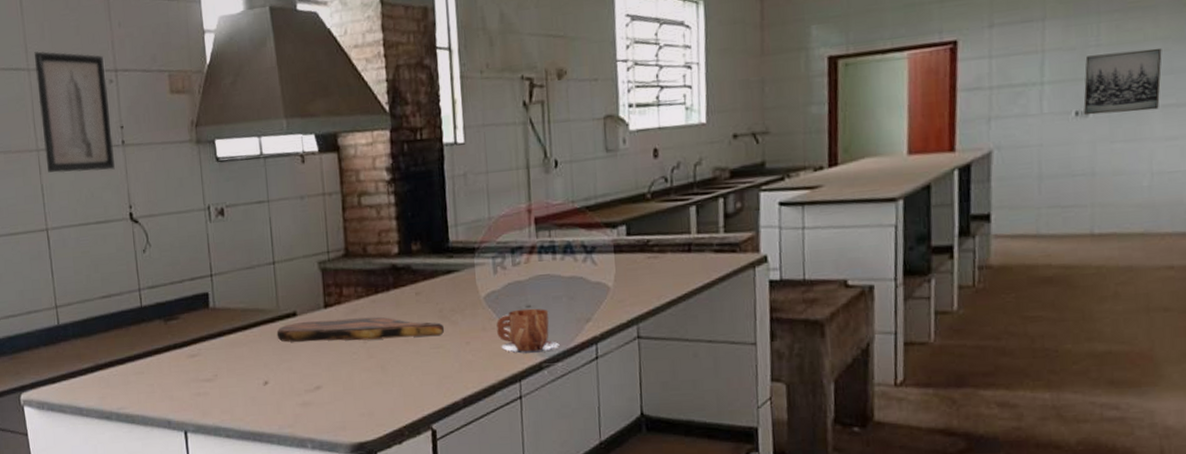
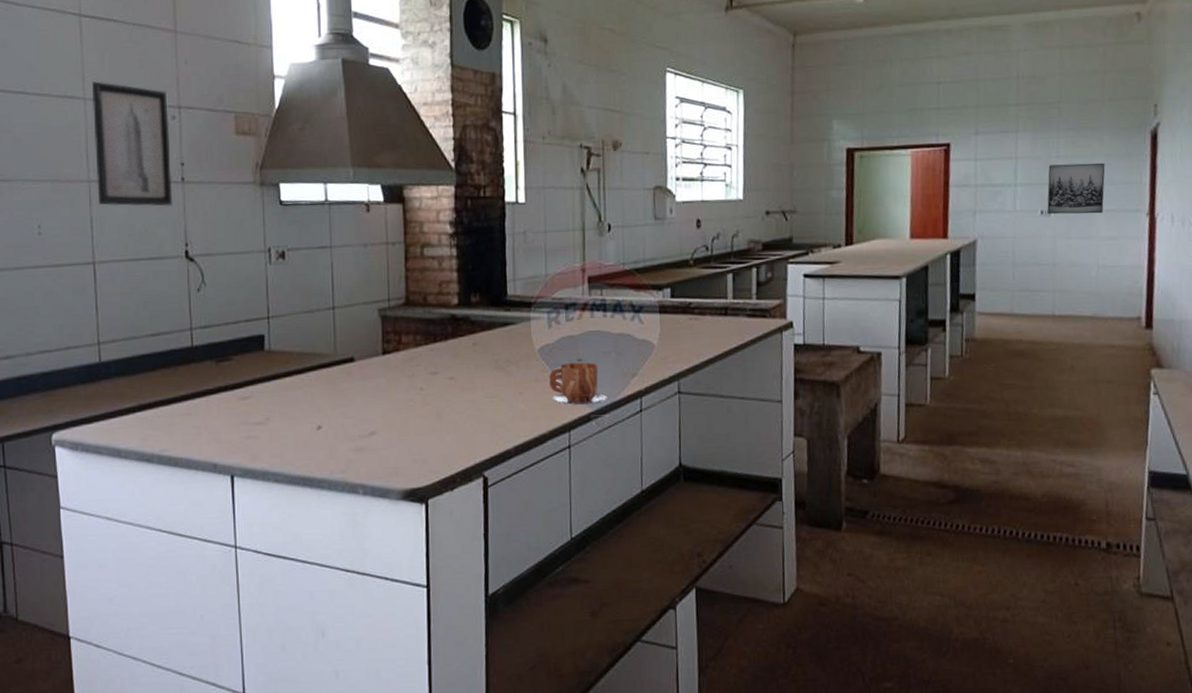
cutting board: present [276,316,445,342] -> none [333,365,500,388]

